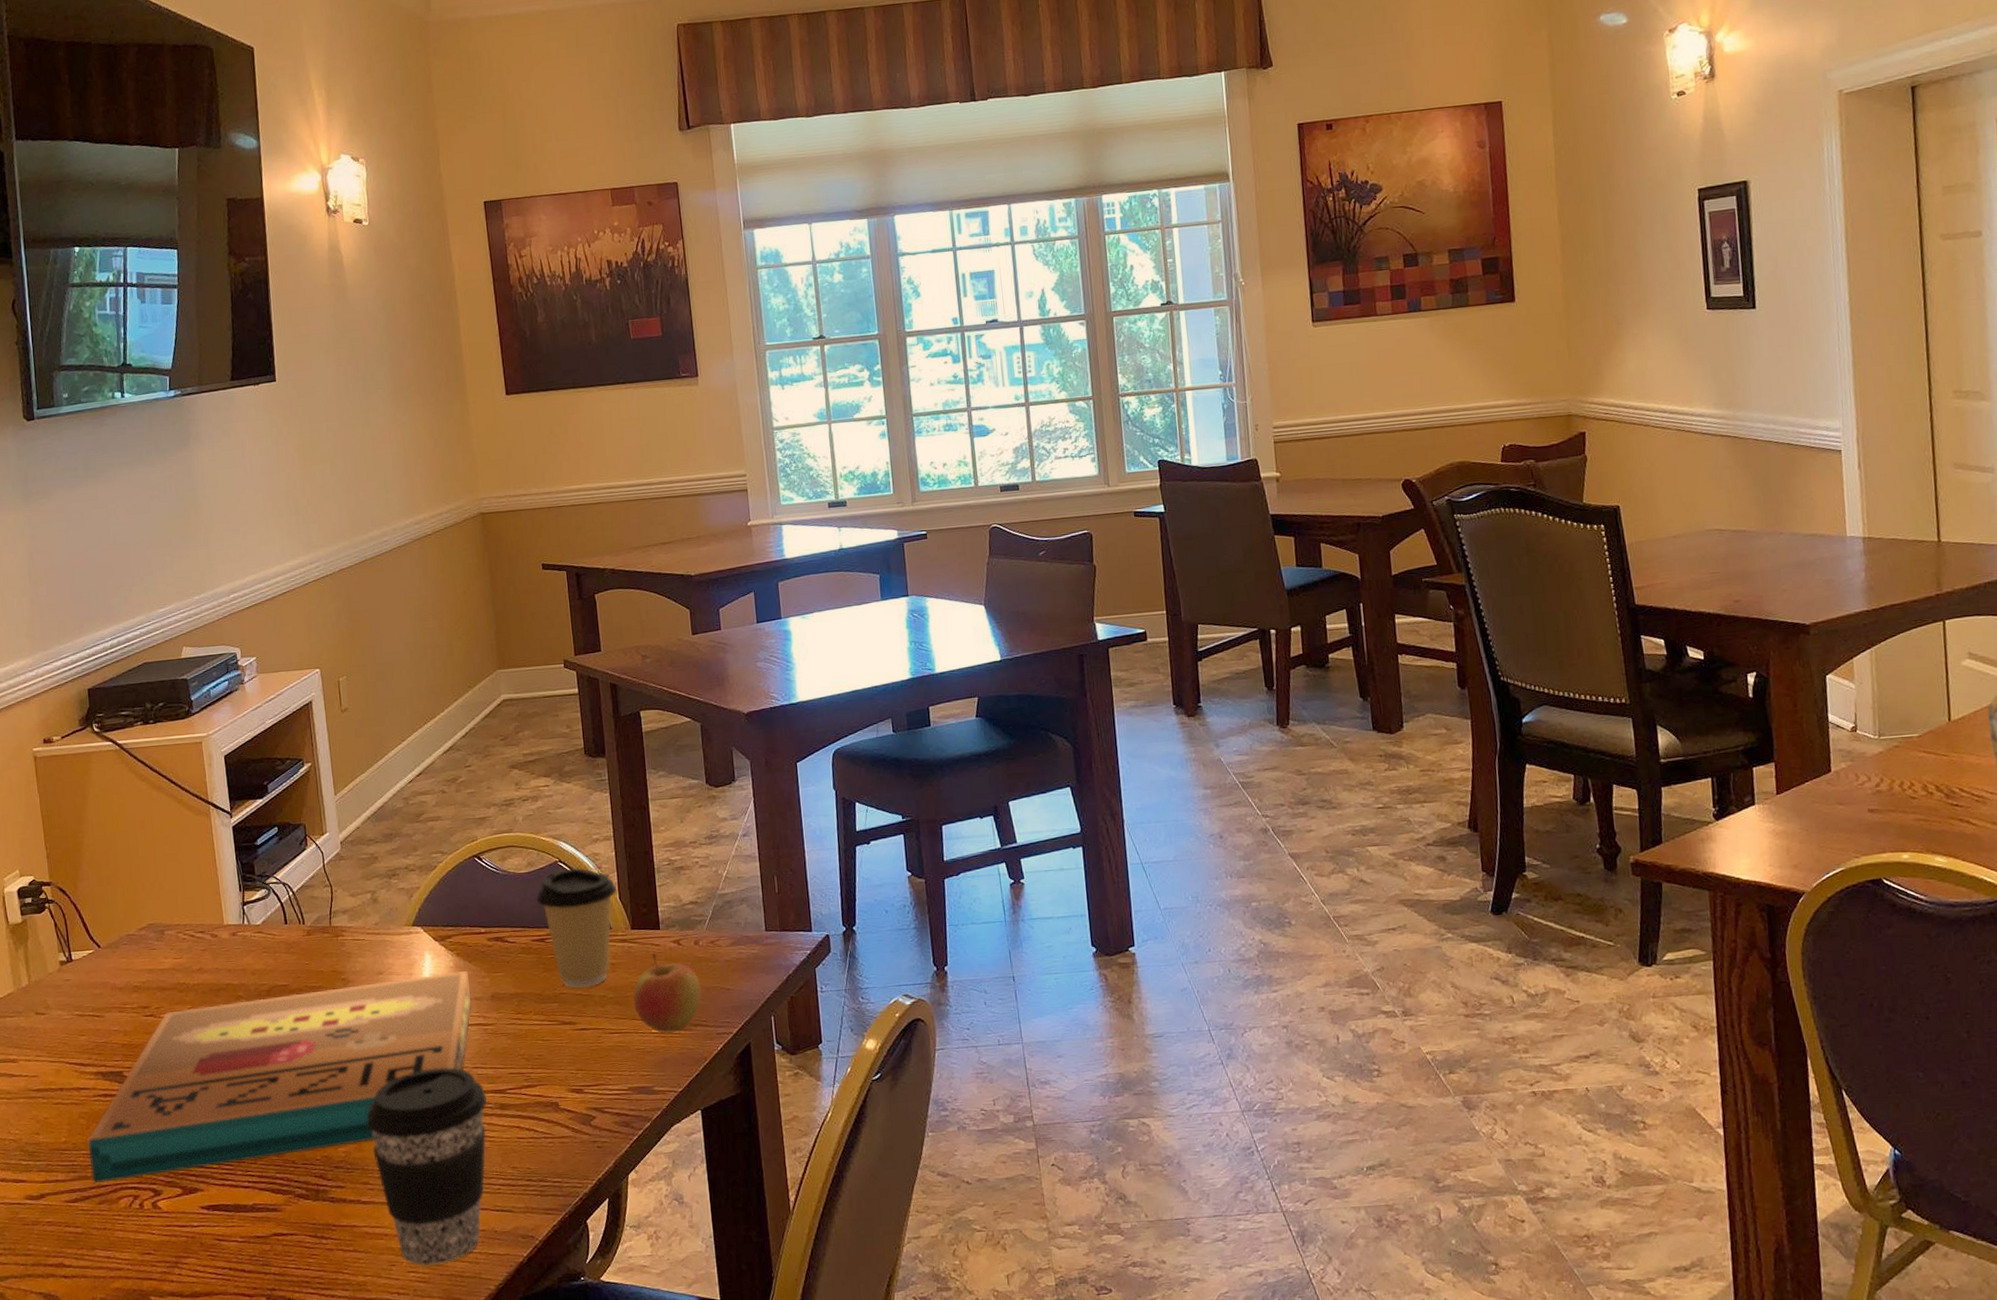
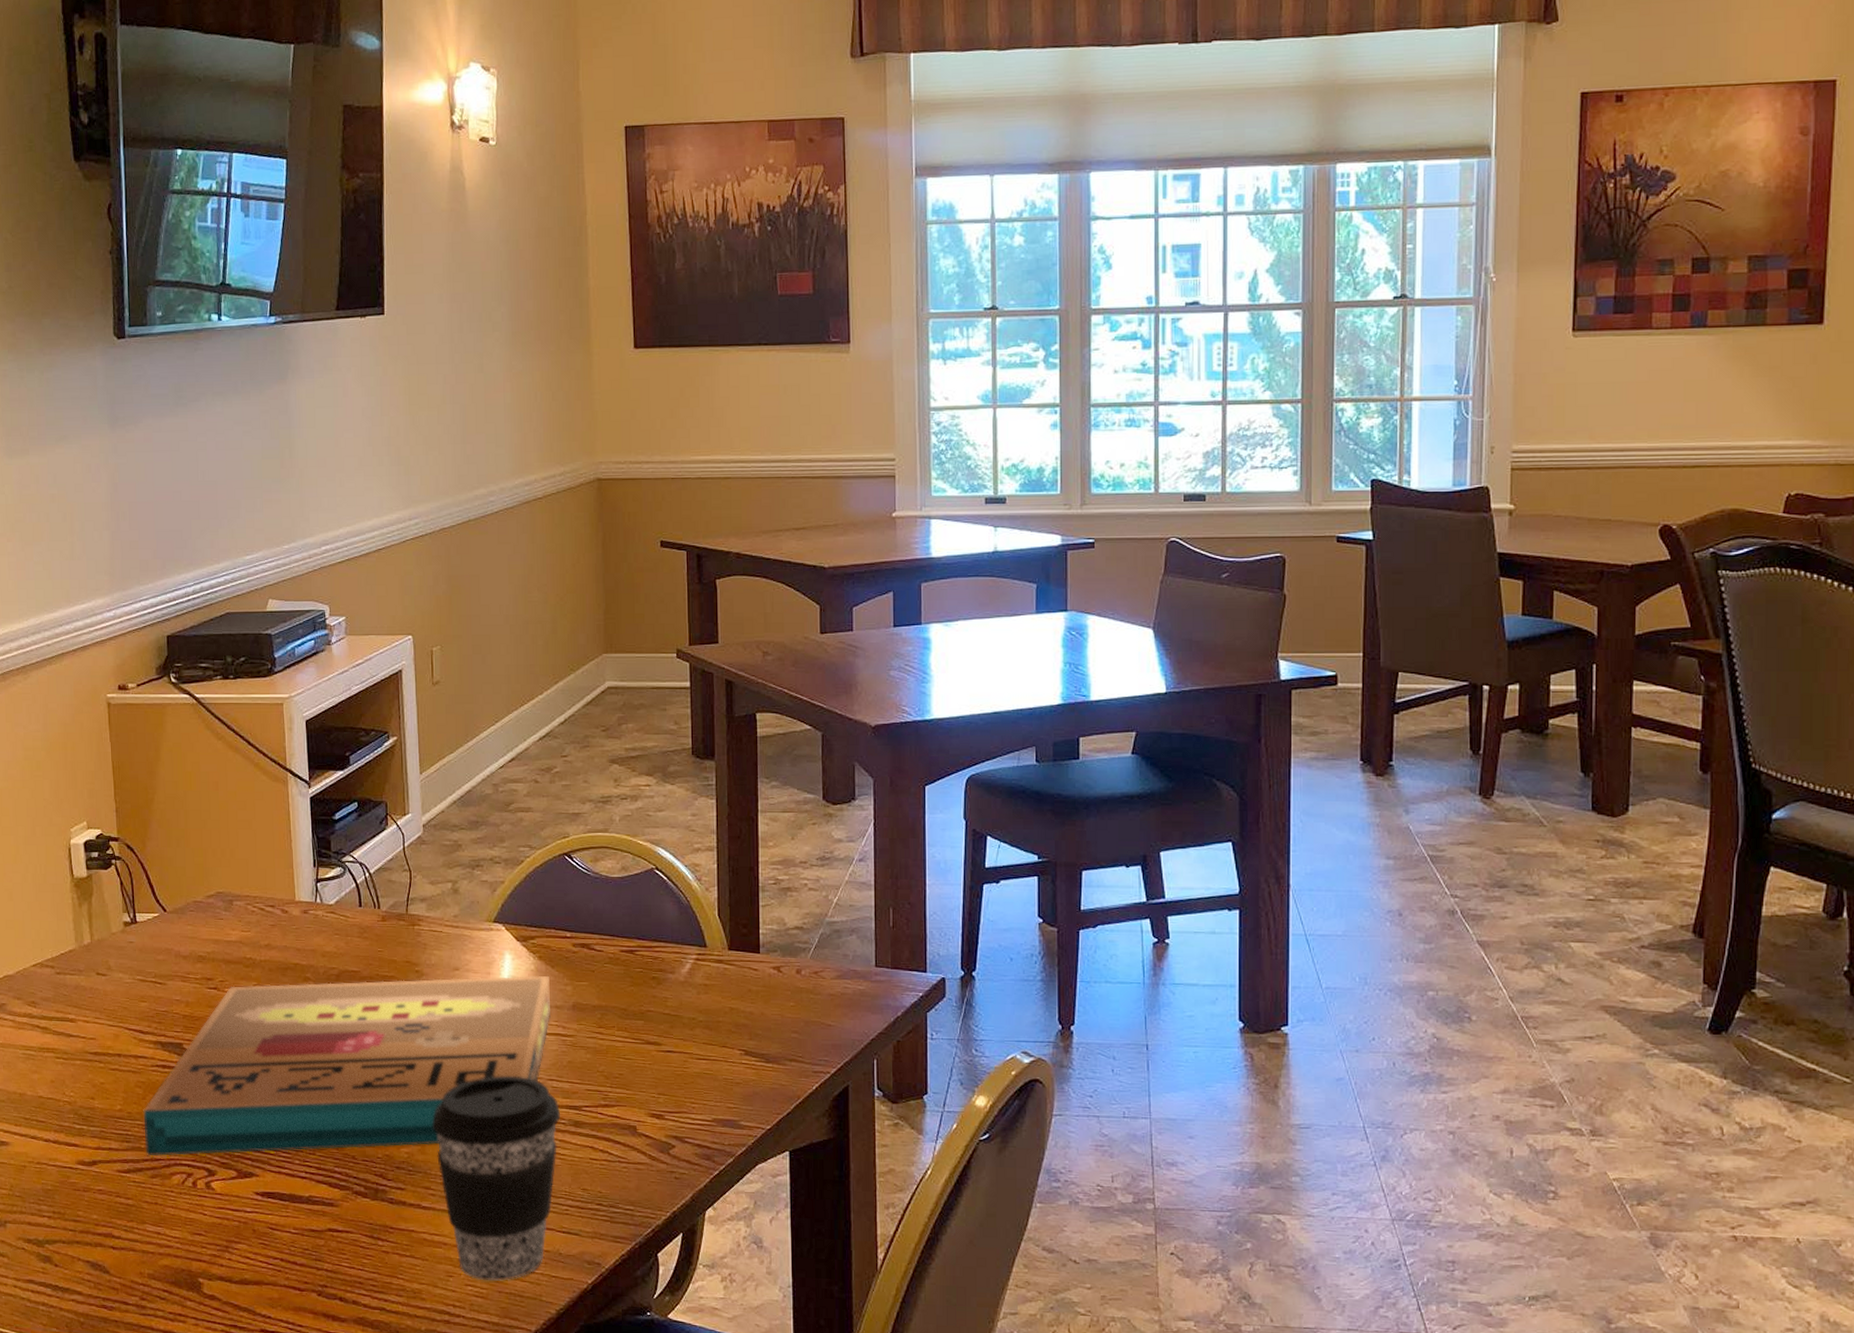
coffee cup: present [536,867,617,988] -> none [628,876,716,1007]
apple: present [633,953,702,1034] -> none [724,978,800,1066]

